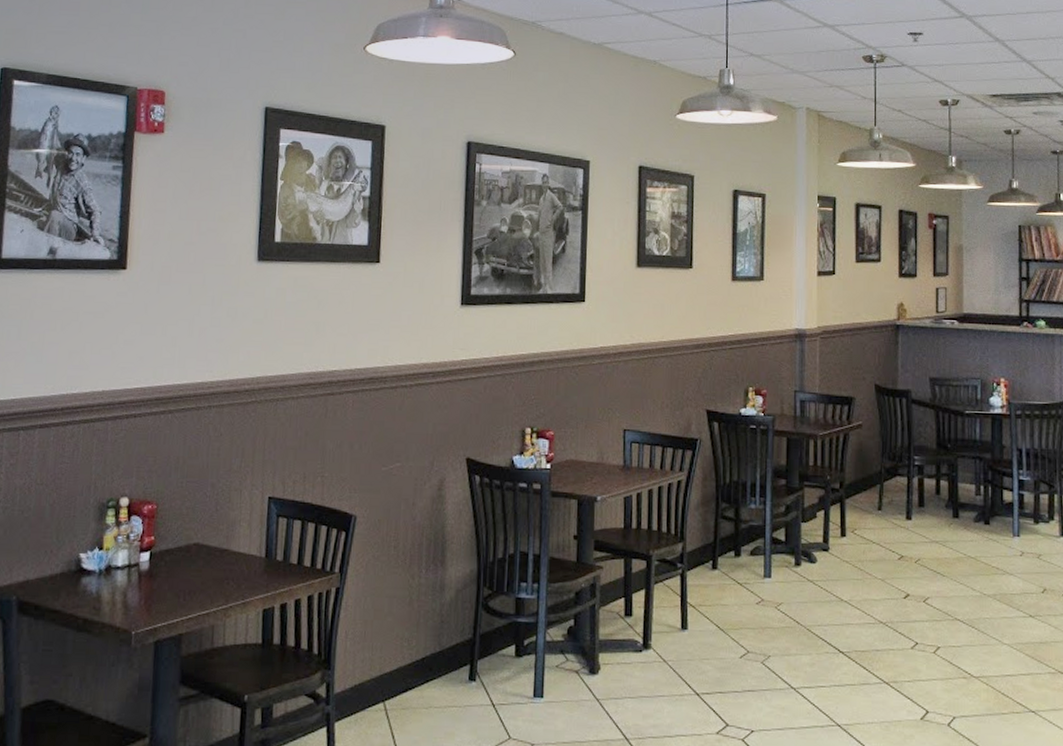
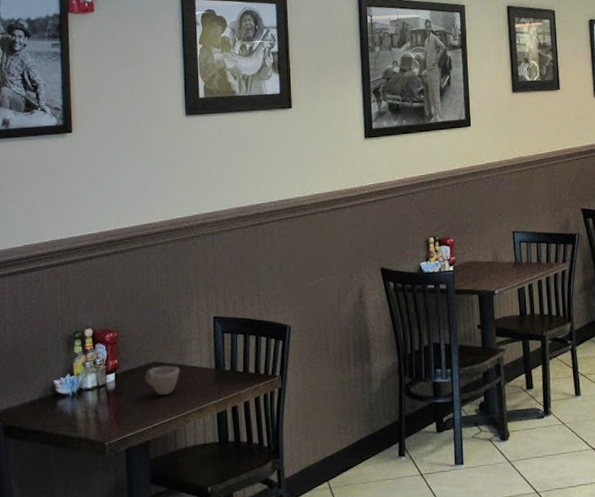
cup: none [183,548,225,584] -> present [145,365,180,396]

